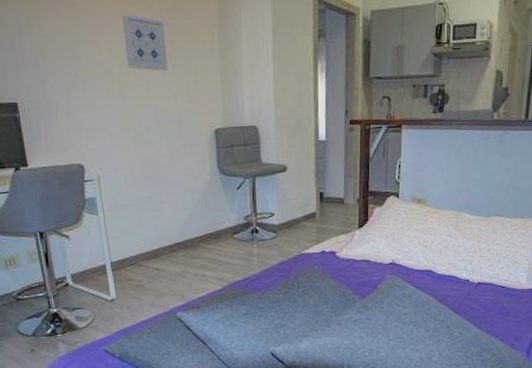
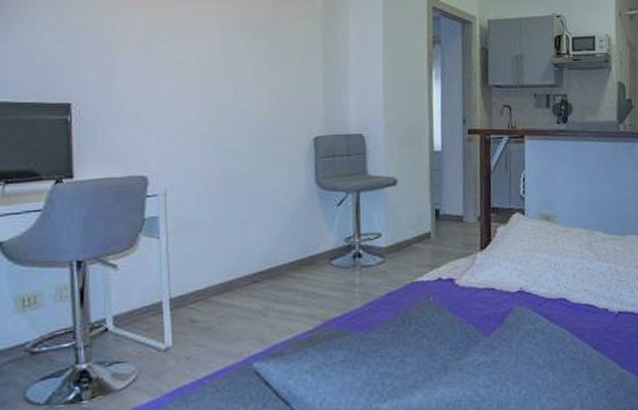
wall art: present [121,14,168,71] -> none [212,12,263,72]

